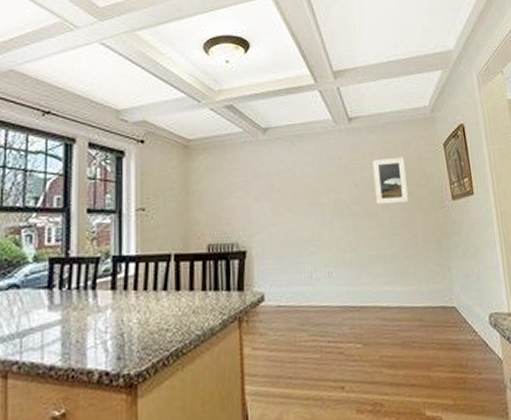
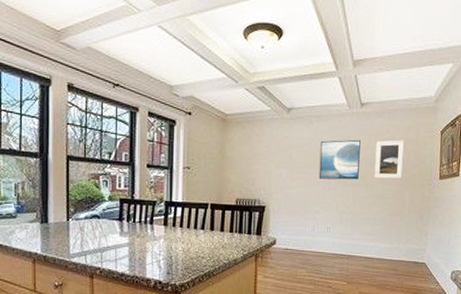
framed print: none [306,159,358,210] -> present [319,139,361,180]

